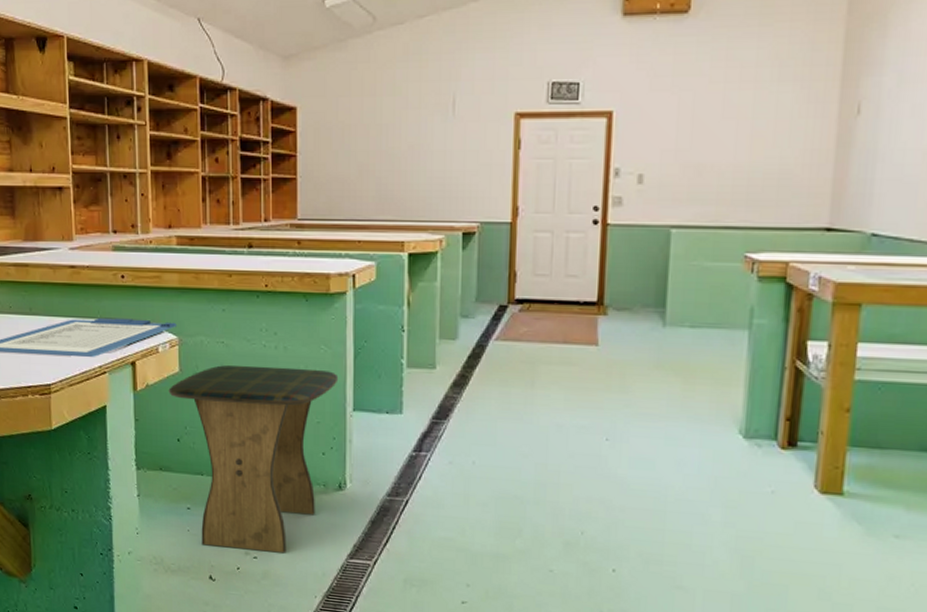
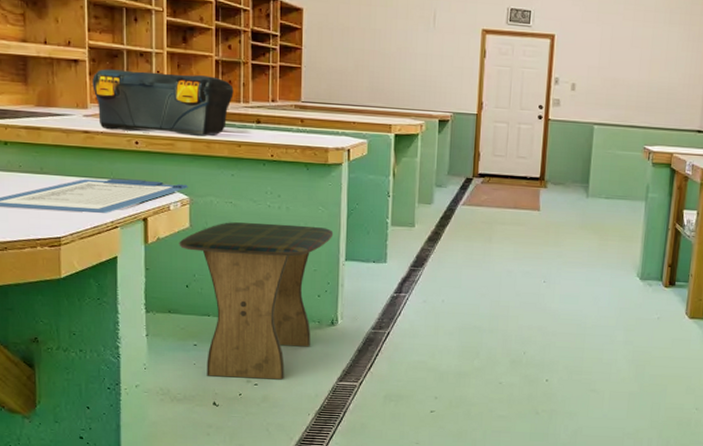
toolbox: none [77,195,222,267] -> present [92,69,234,137]

